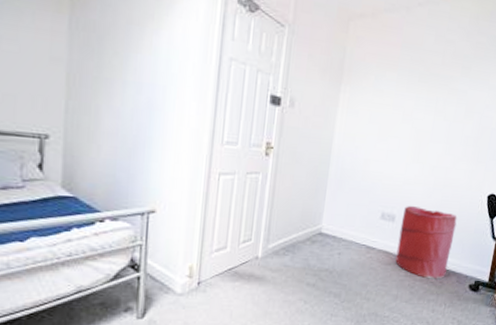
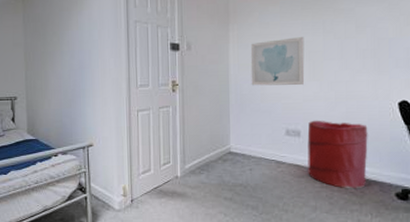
wall art: none [354,110,416,167] -> present [250,37,305,86]

